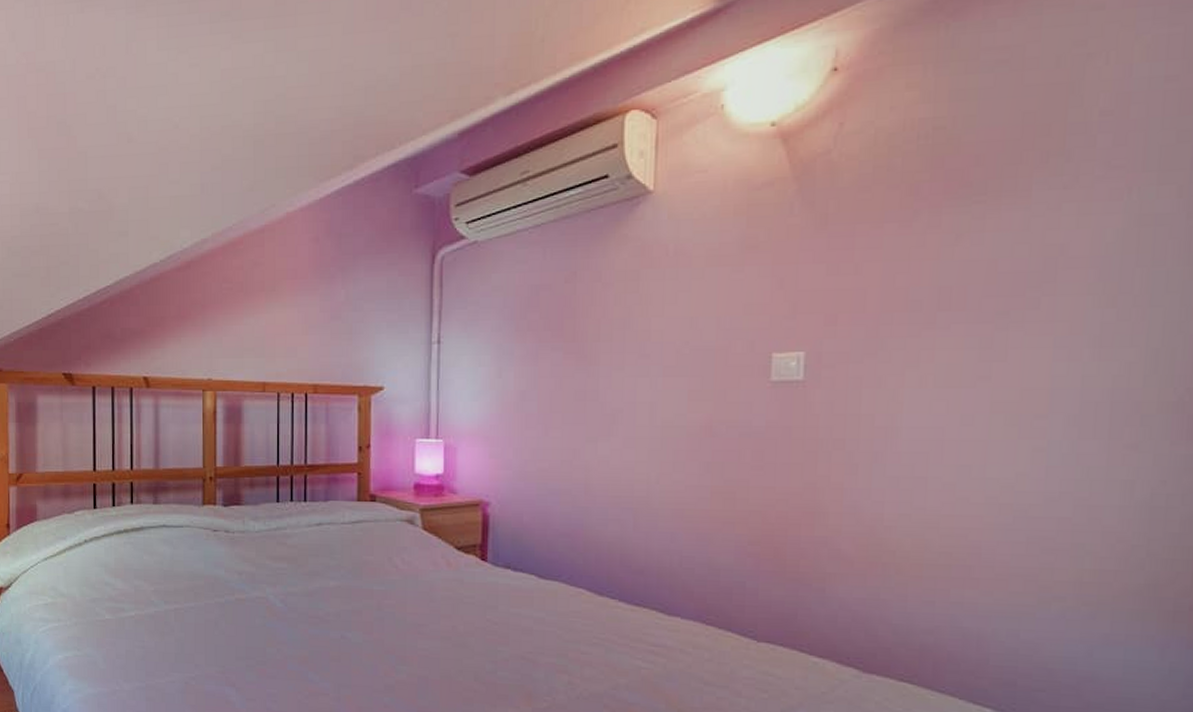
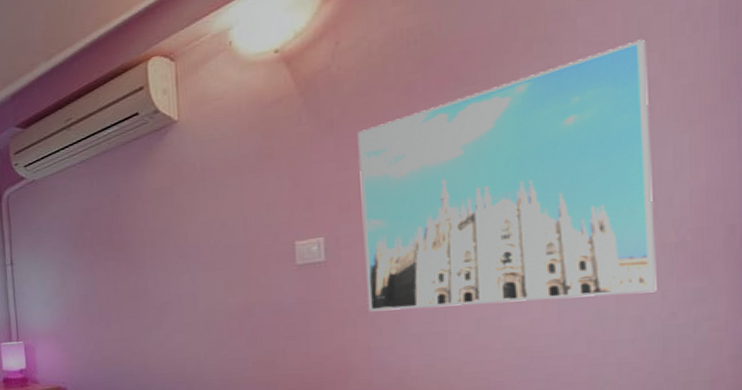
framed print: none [846,168,1164,455] -> present [358,39,657,312]

